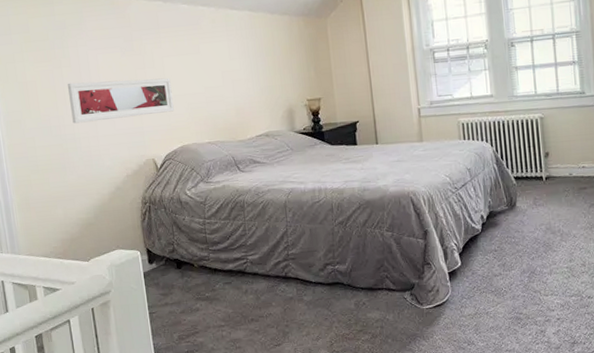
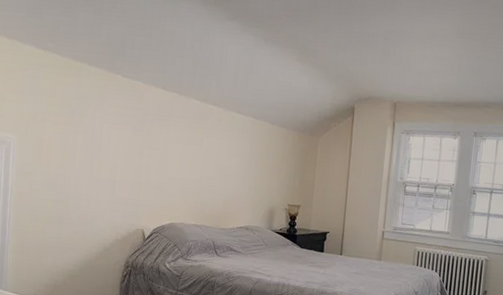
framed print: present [68,77,174,124] -> none [77,148,172,192]

